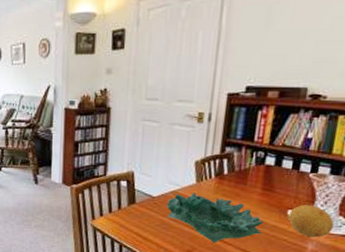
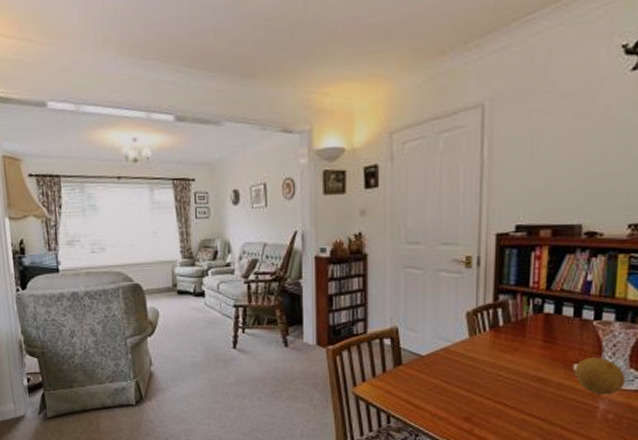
decorative bowl: present [166,193,264,243] -> none [437,349,548,408]

